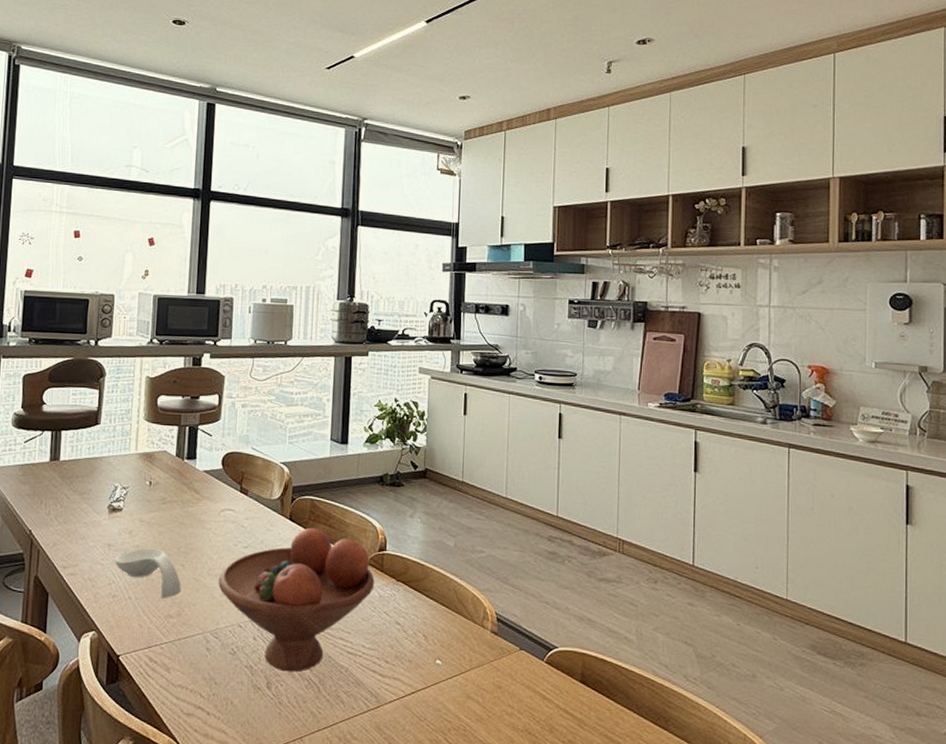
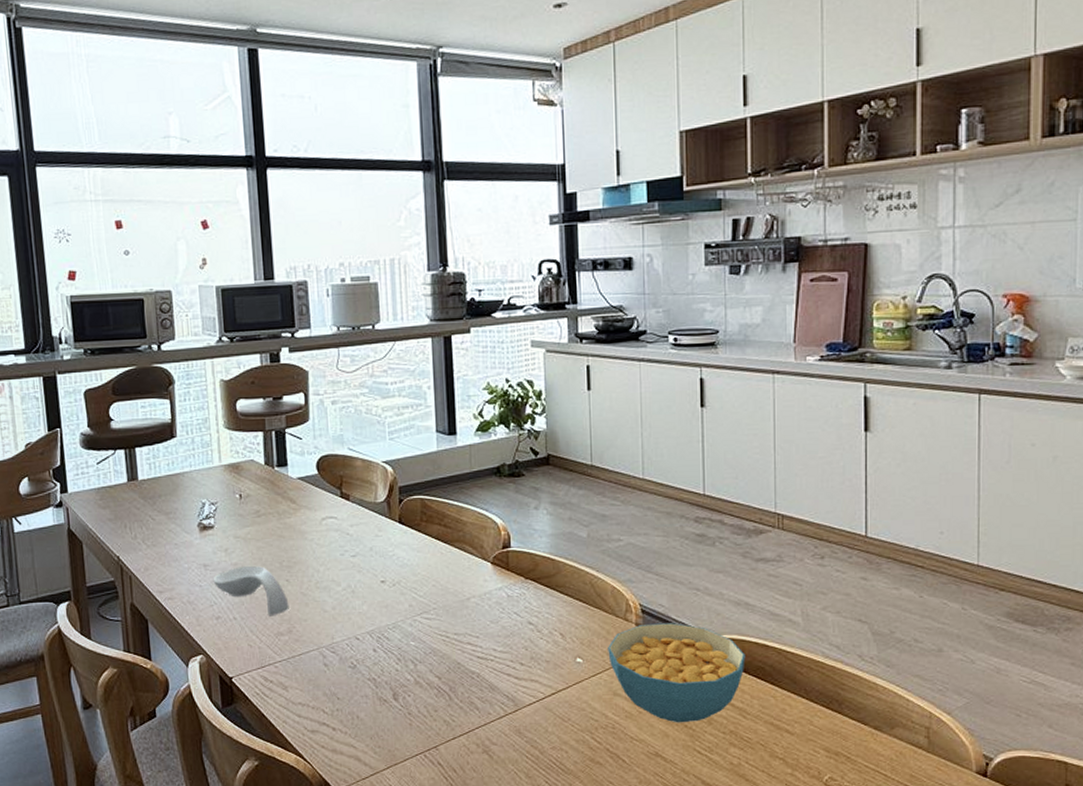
fruit bowl: present [218,527,375,672] -> none [328,529,501,682]
cereal bowl: none [465,632,586,730] -> present [608,623,745,723]

